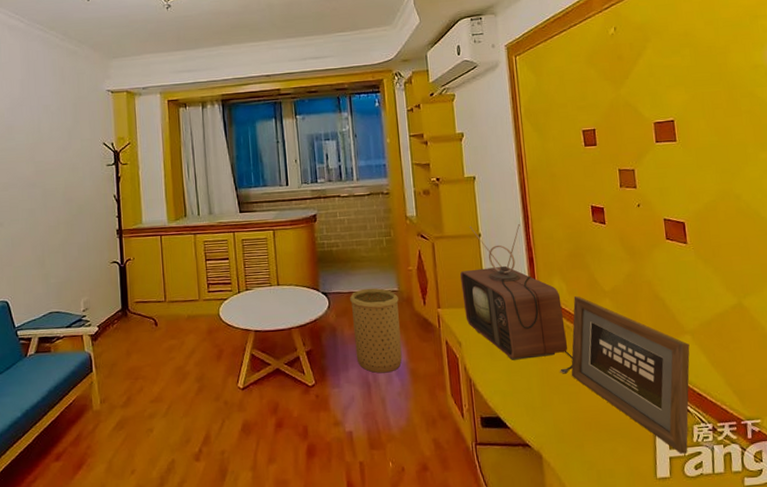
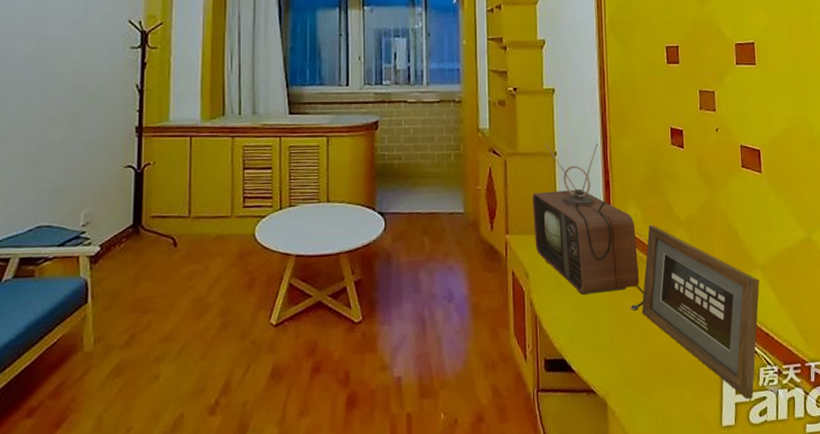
laundry basket: present [349,288,402,374] -> none [408,208,464,308]

